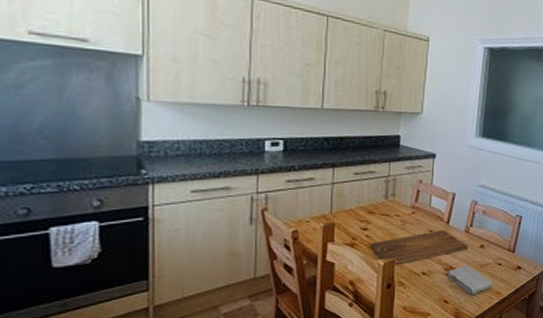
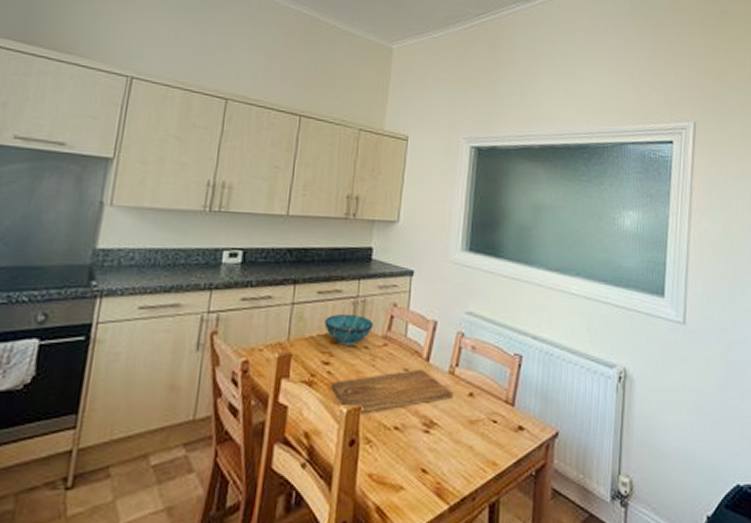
decorative bowl: none [361,190,403,215] -> present [324,313,374,346]
washcloth: present [447,266,492,295] -> none [426,421,486,463]

